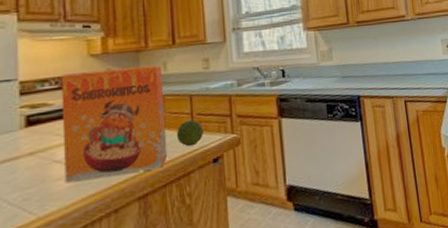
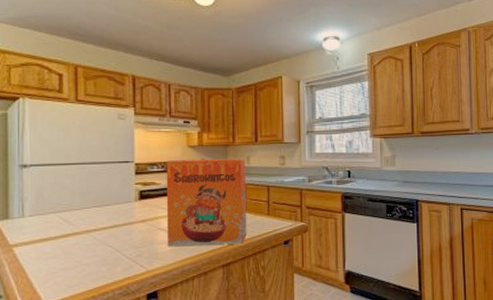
fruit: present [176,119,205,147] -> none [255,207,278,229]

